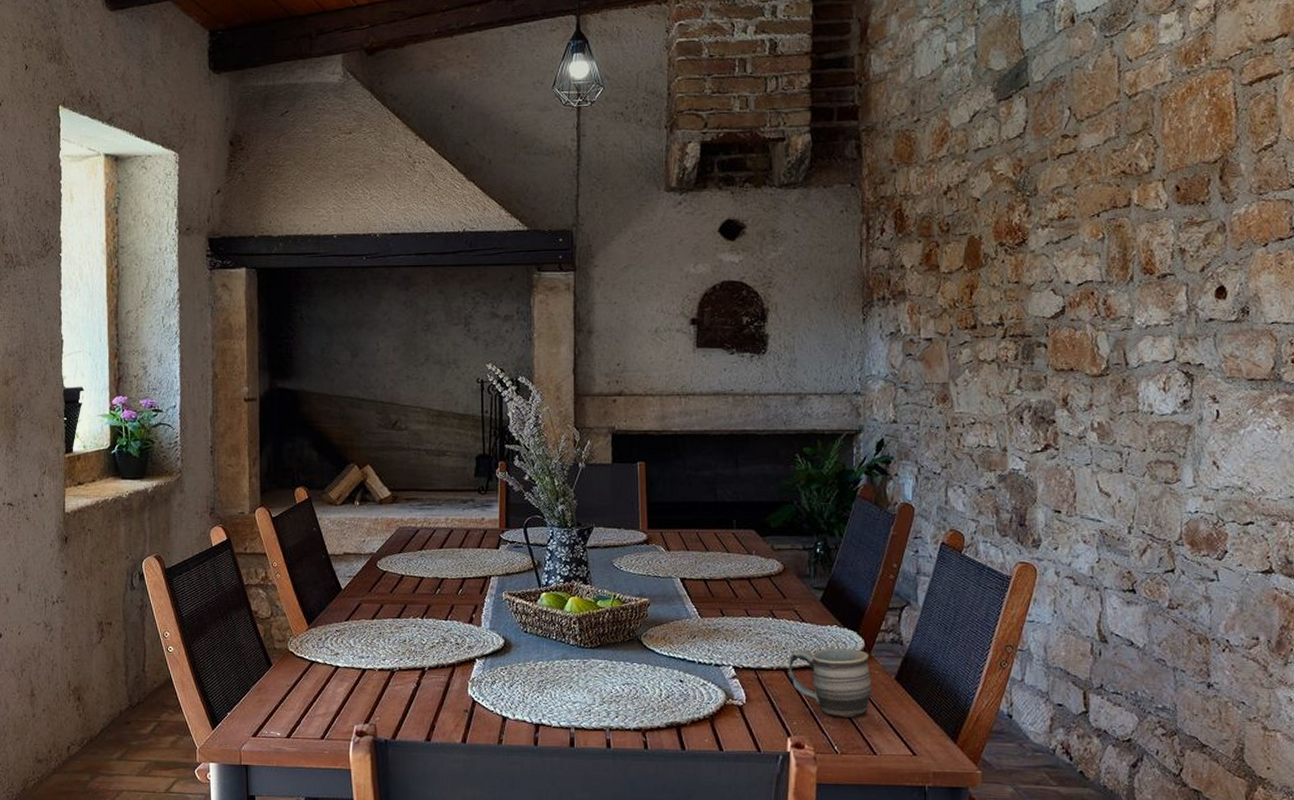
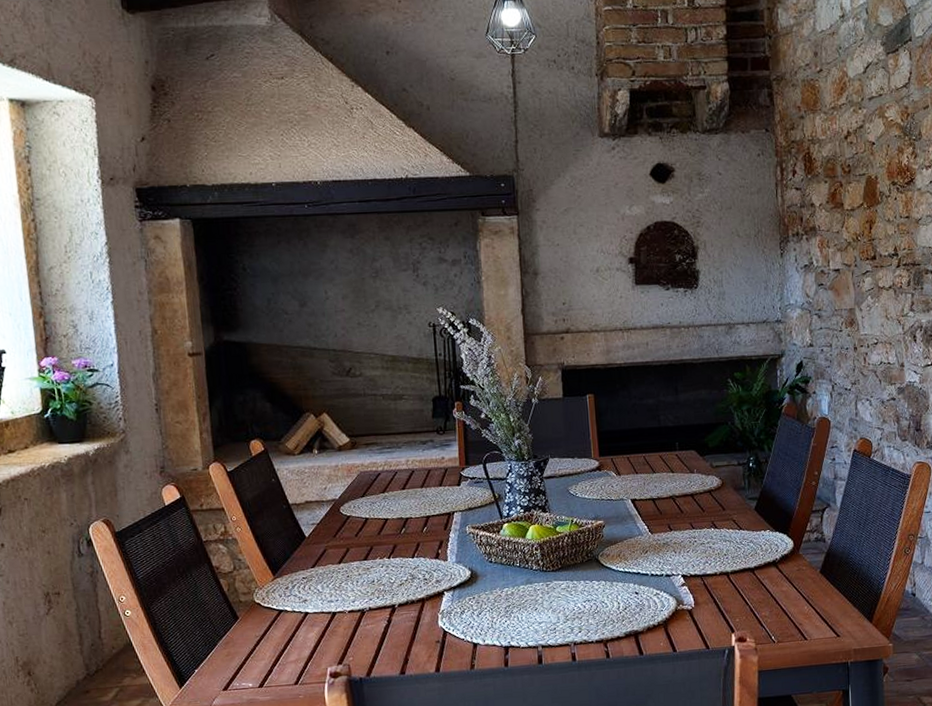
mug: present [789,648,872,717] -> none [730,549,801,611]

